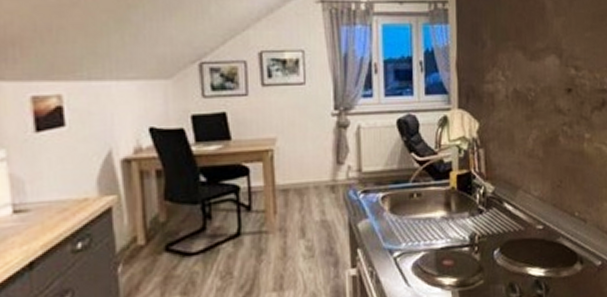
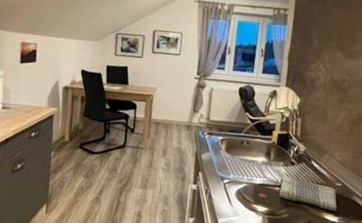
dish towel: none [468,229,542,263] -> present [278,176,337,211]

